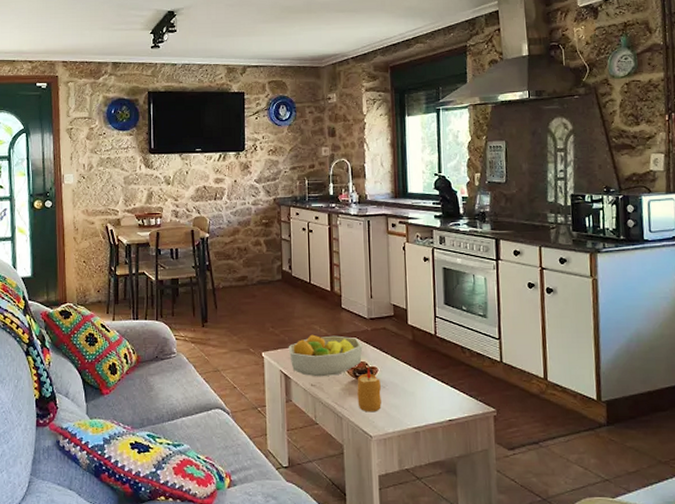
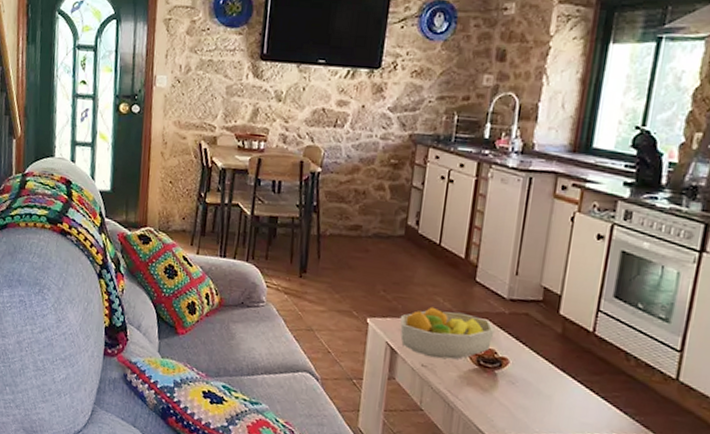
candle: present [357,366,381,412] -> none [476,356,510,410]

